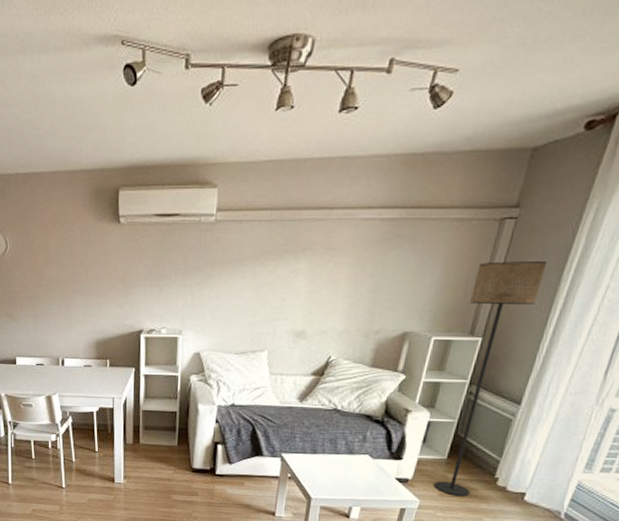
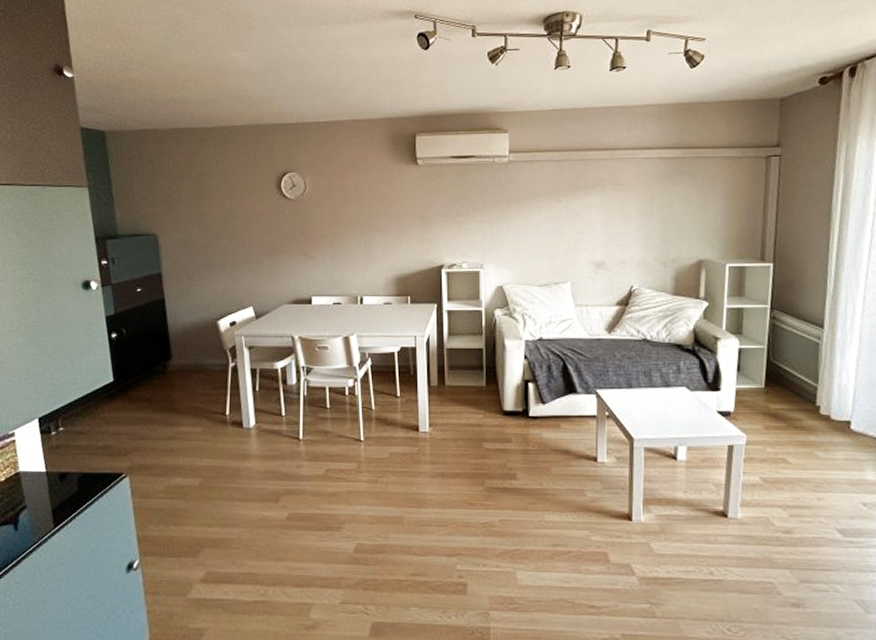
floor lamp: present [434,261,548,497] -> none [754,193,816,429]

